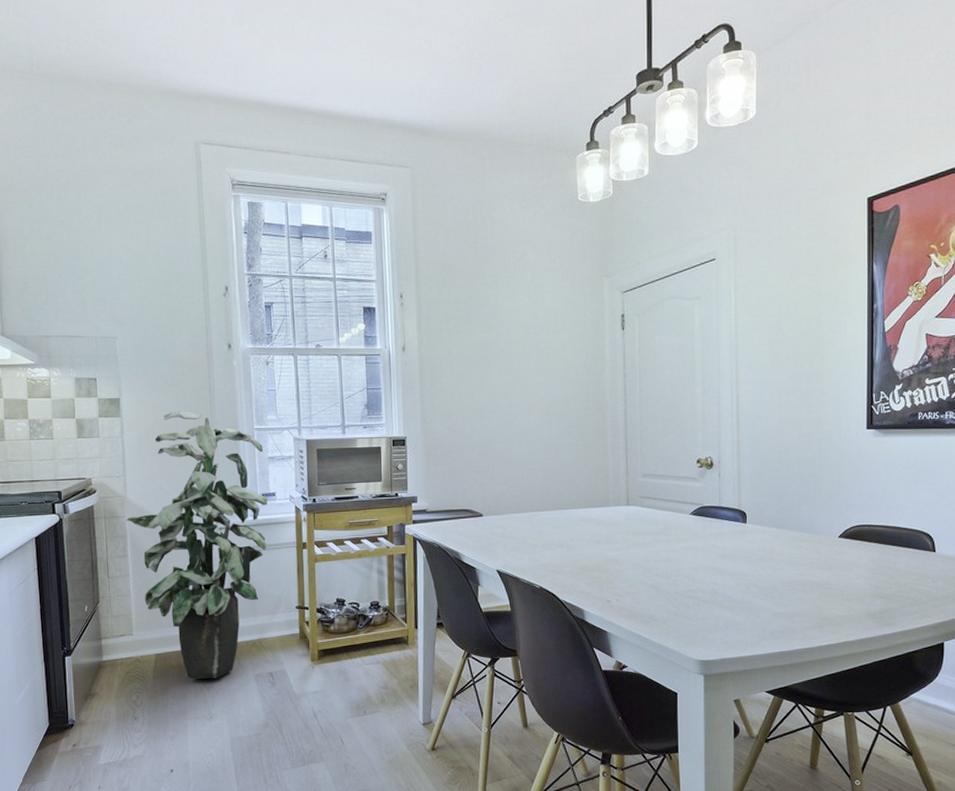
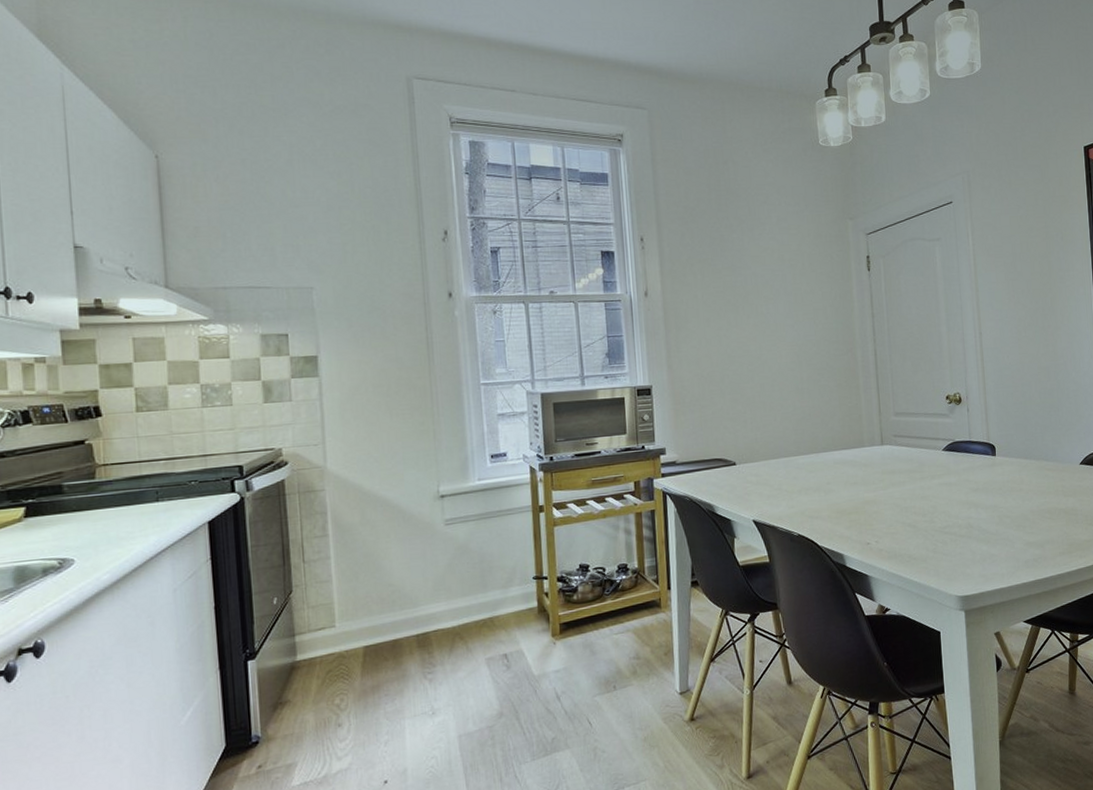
indoor plant: present [126,411,267,679] -> none [326,367,498,671]

